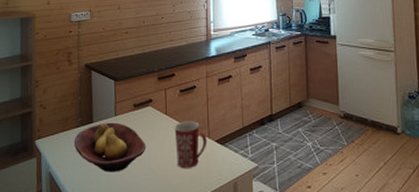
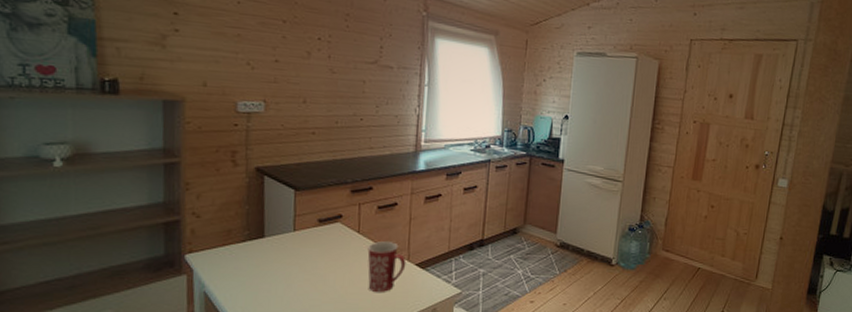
fruit bowl: present [73,122,146,173] -> none [238,238,332,295]

